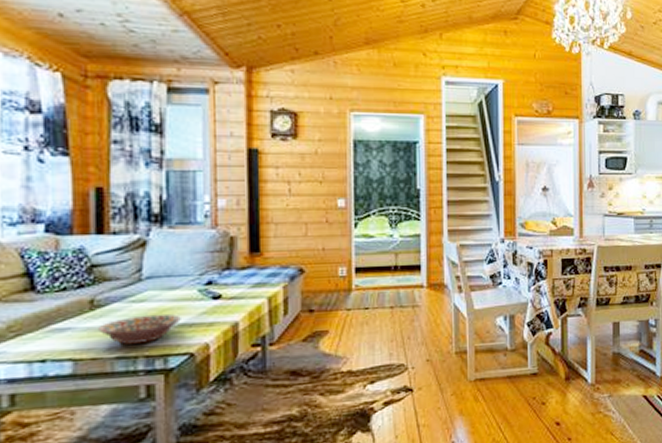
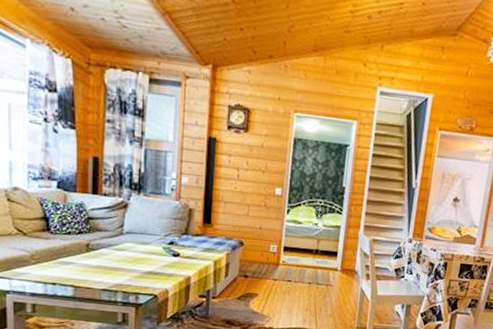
decorative bowl: present [98,313,181,344] -> none [92,261,149,282]

